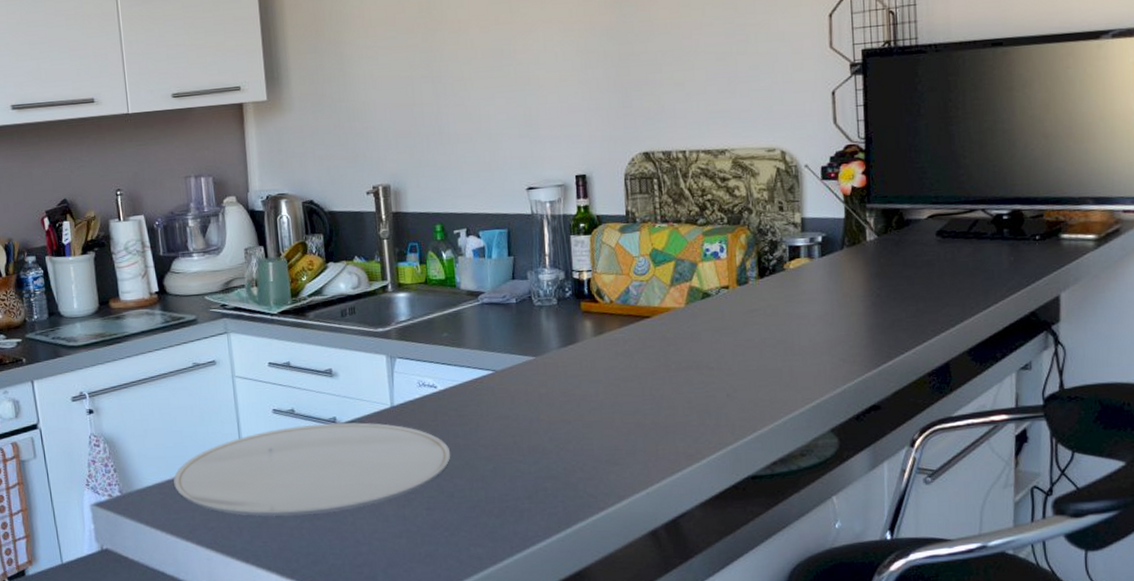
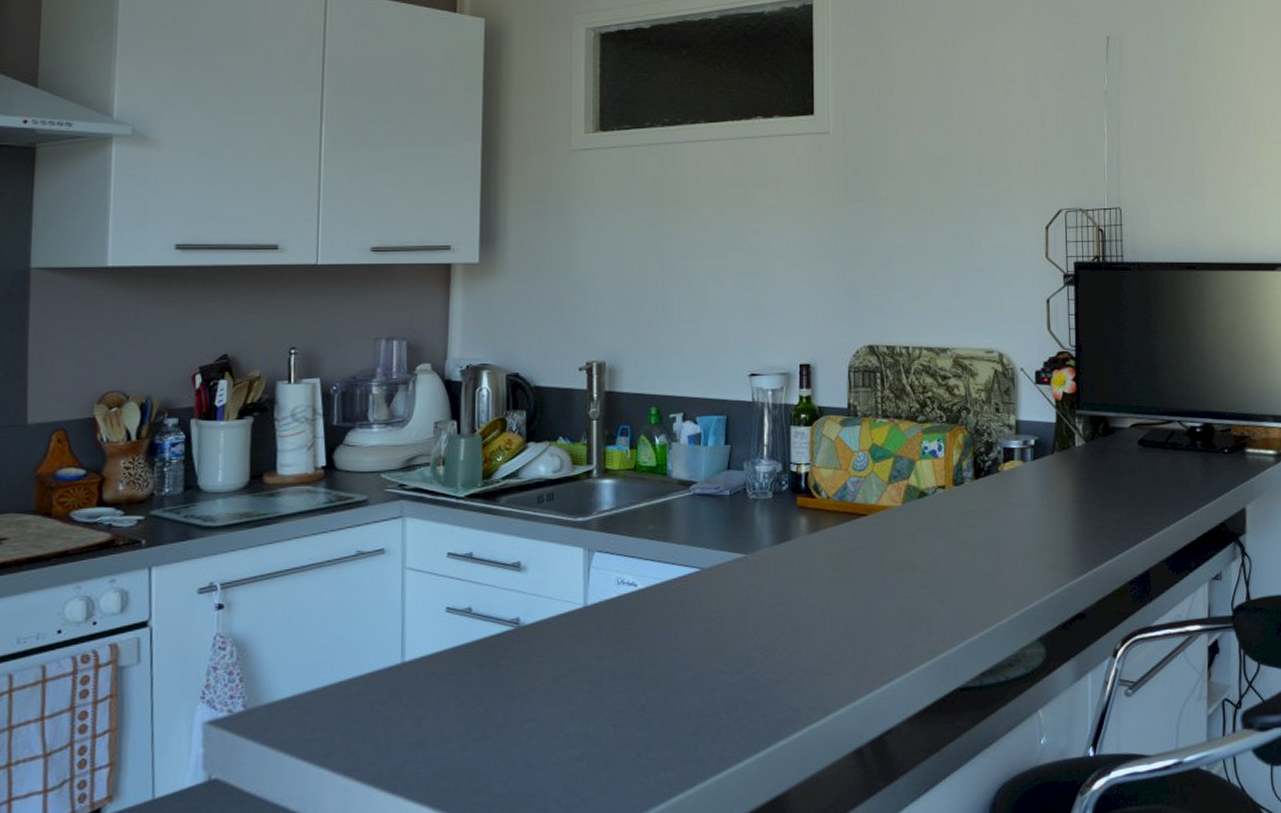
plate: present [173,422,451,517] -> none [314,624,646,736]

